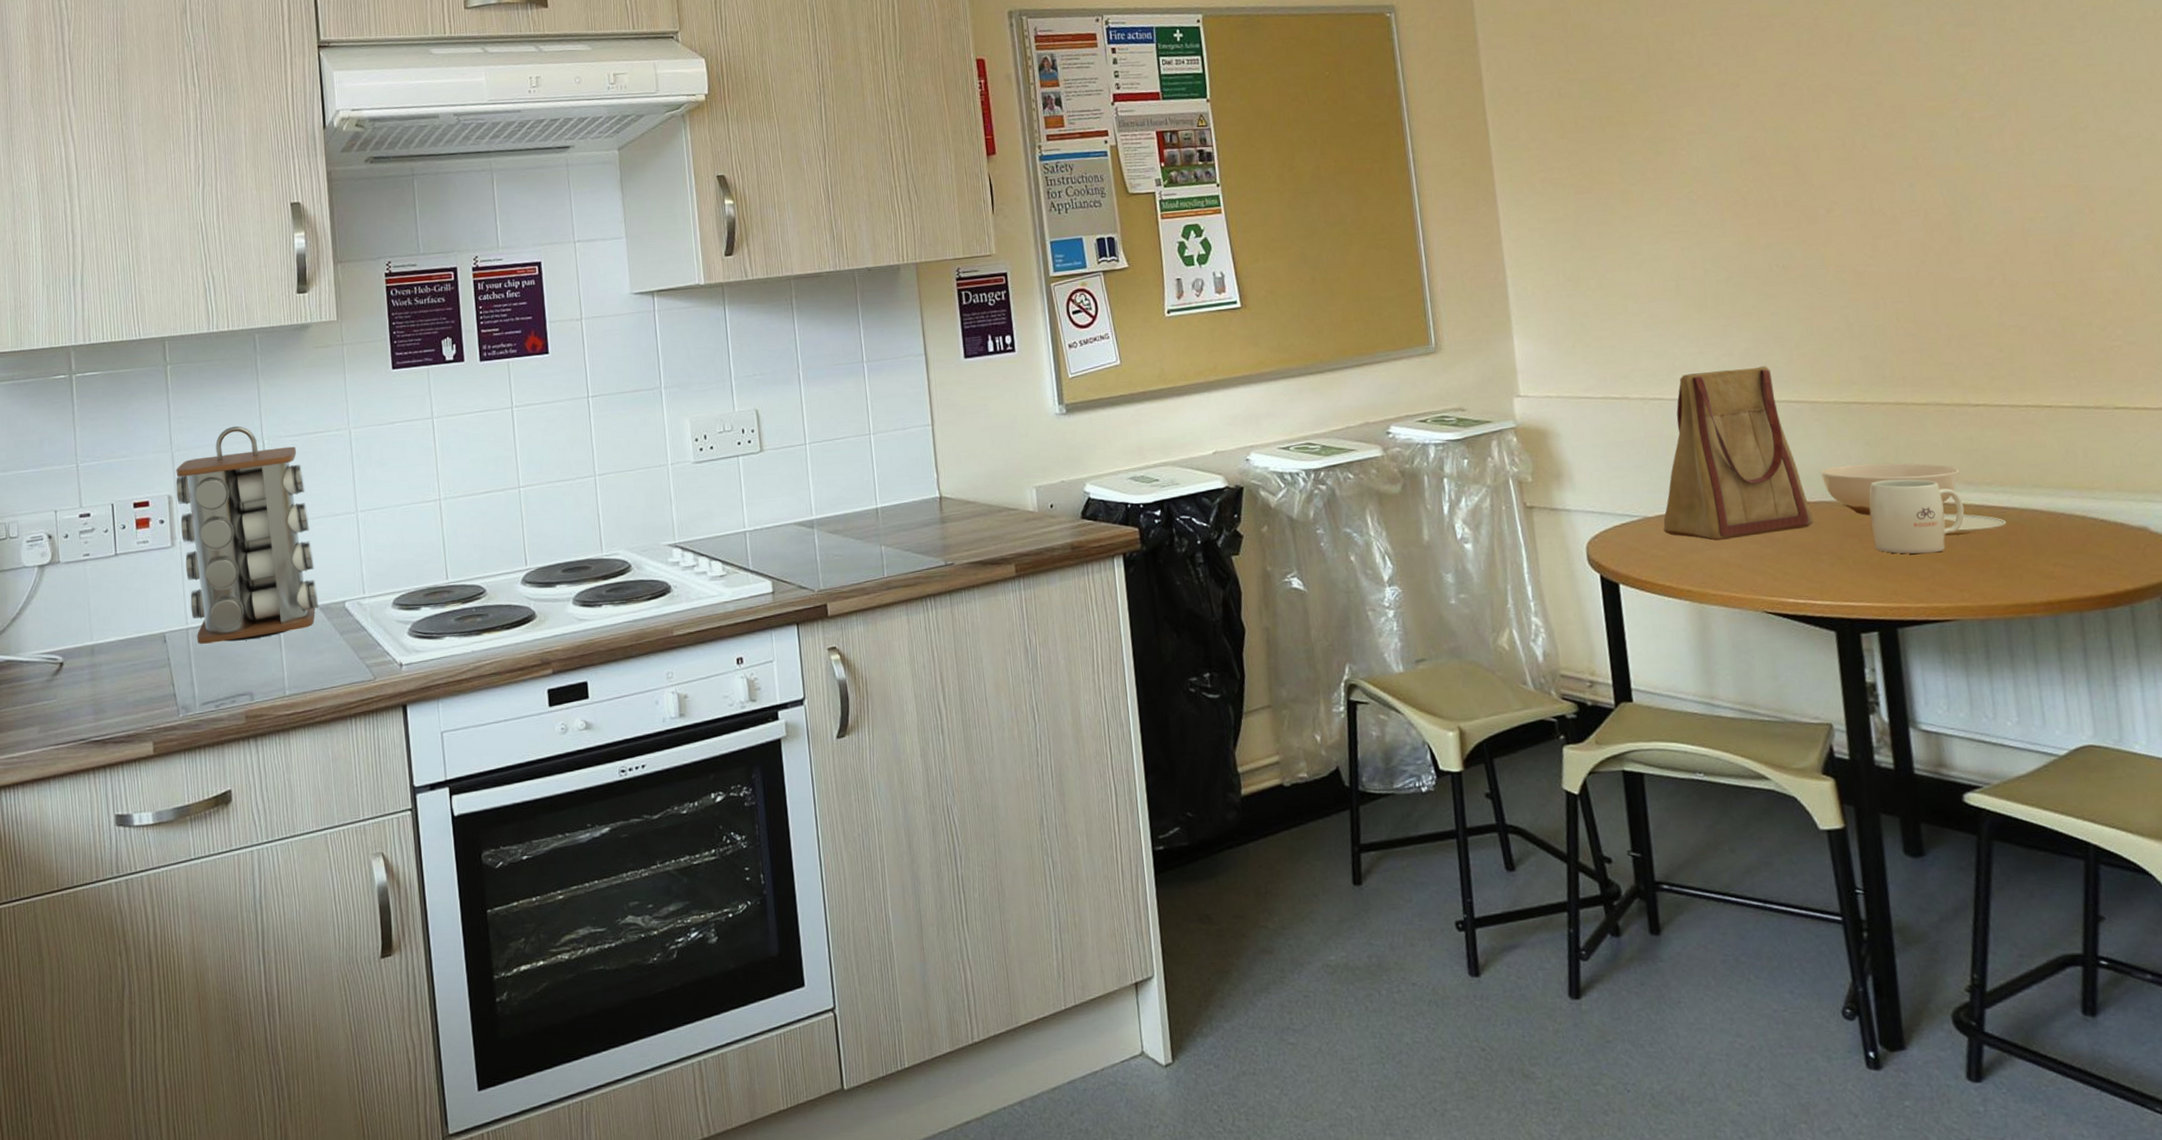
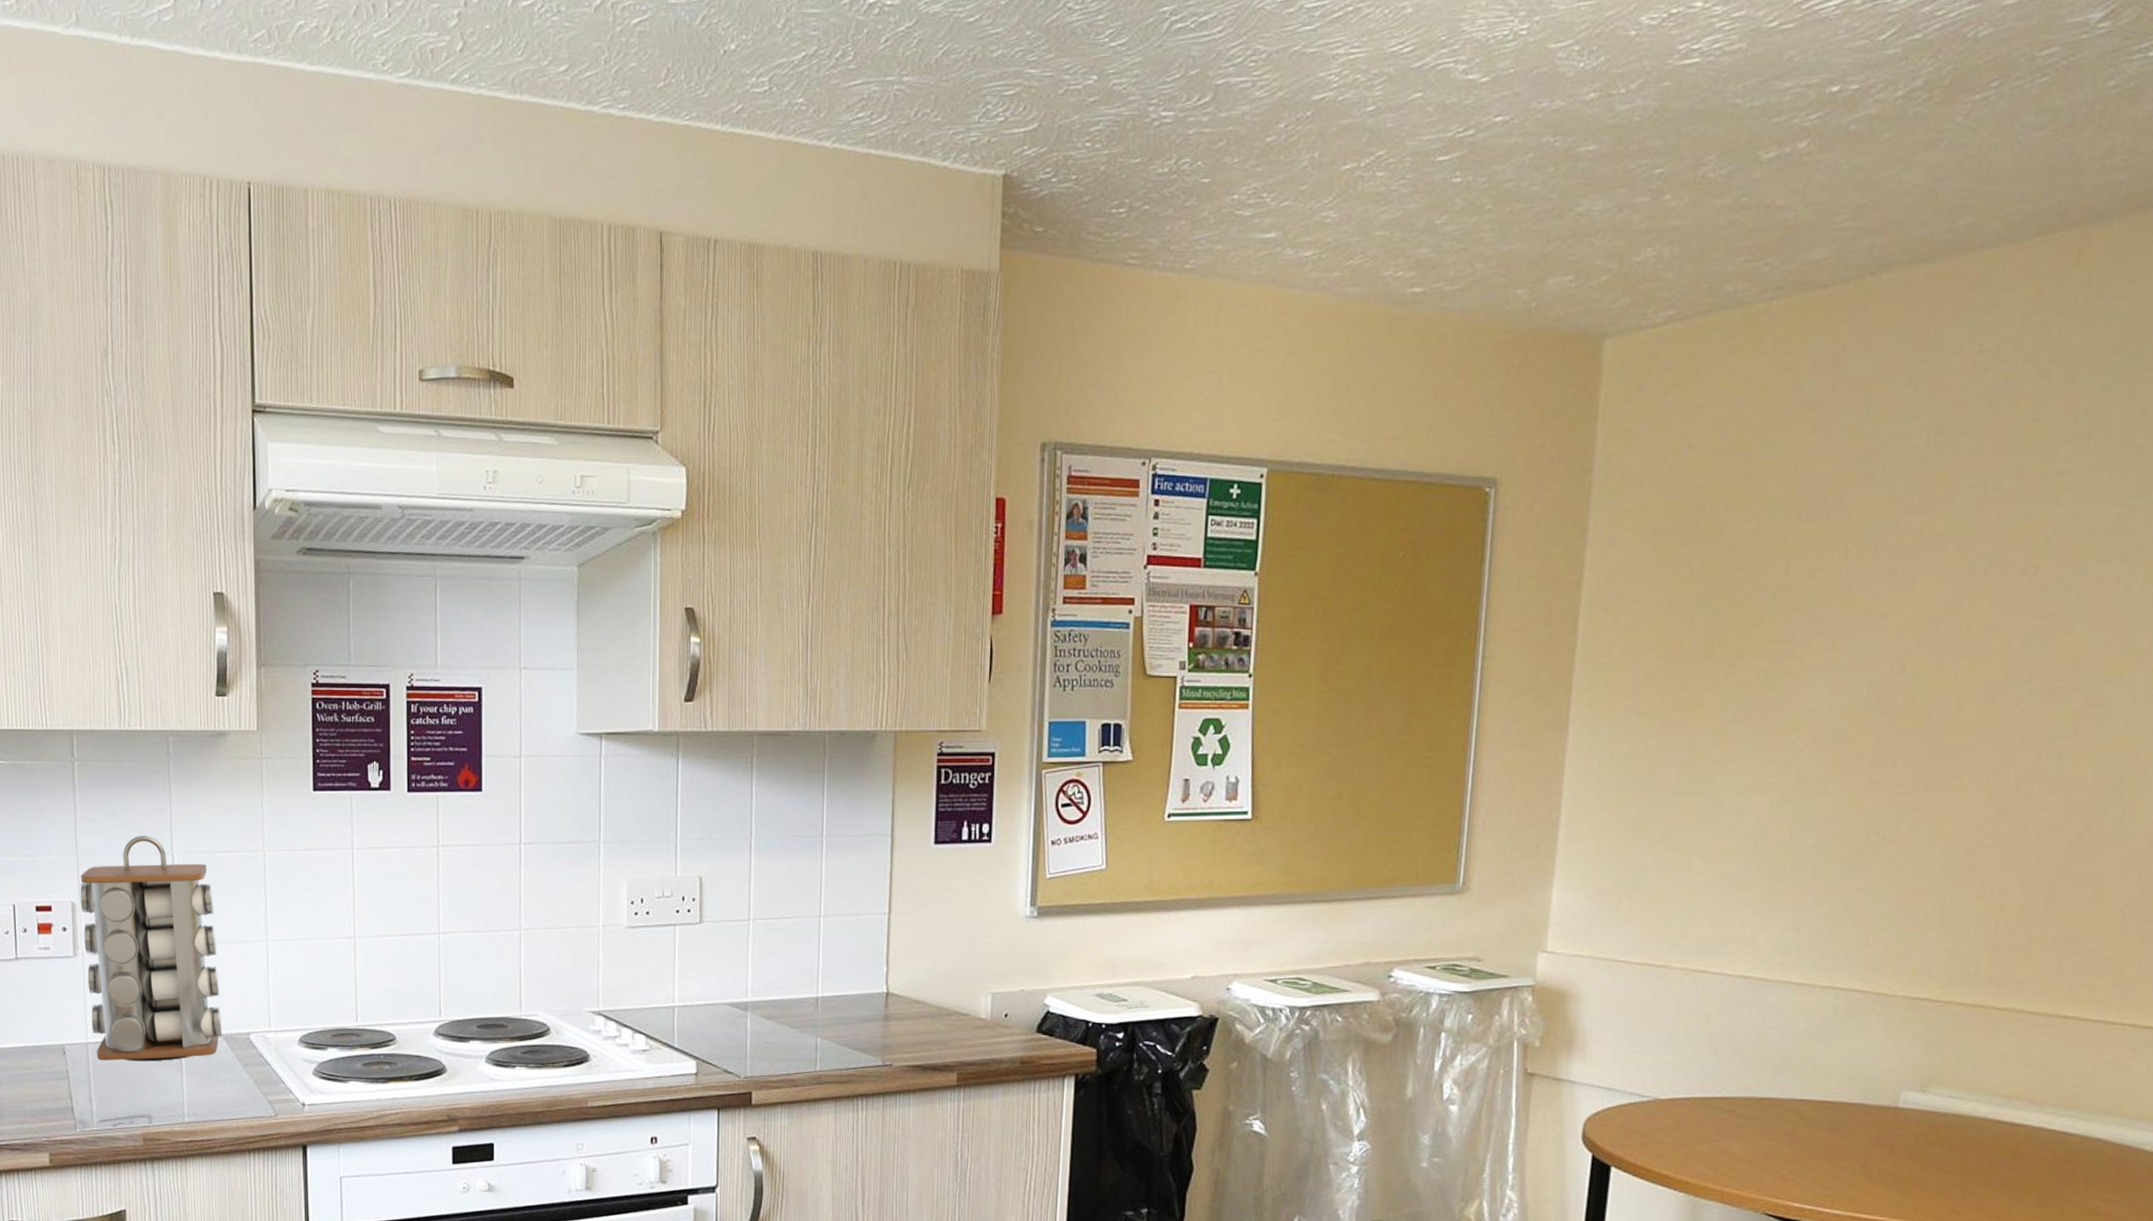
shopping bag: present [1663,366,1814,541] -> none [1674,947,1846,1133]
bowl: present [1819,463,1960,516] -> none [1865,1067,2026,1125]
mug: present [1869,479,1965,554] -> none [1906,1088,2020,1173]
plate: present [1943,513,2007,536] -> none [1988,1132,2063,1157]

